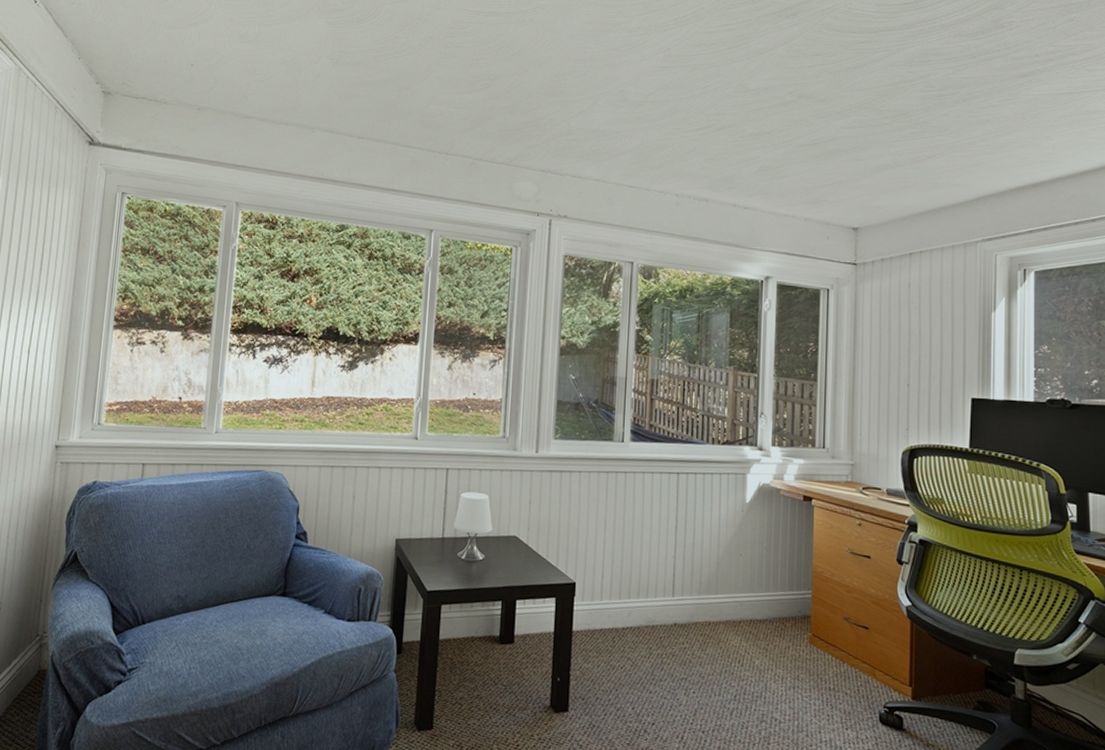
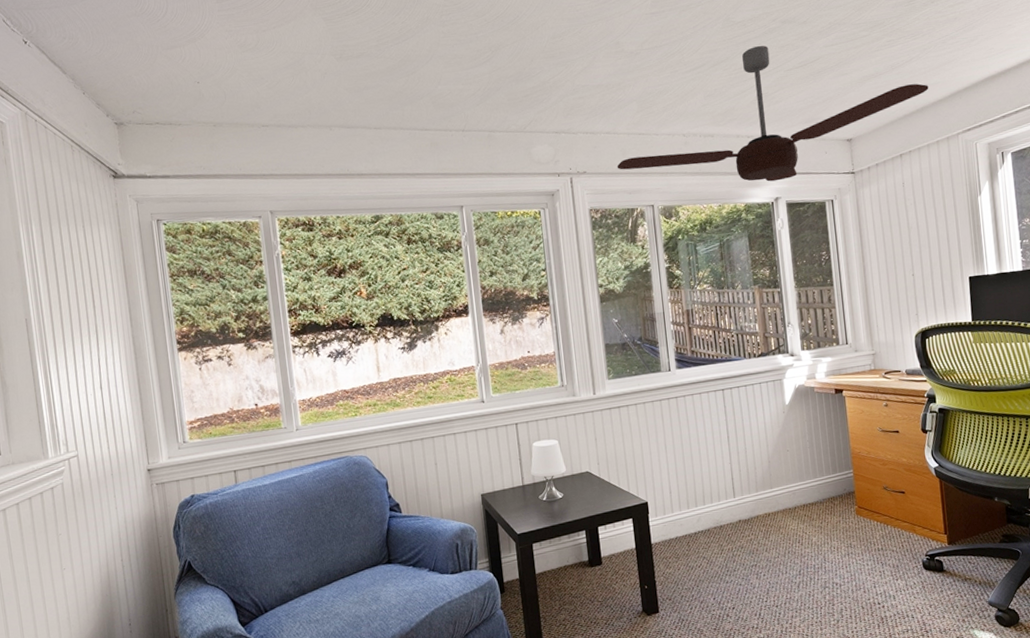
ceiling fan: none [600,116,950,259] -> present [617,45,929,182]

